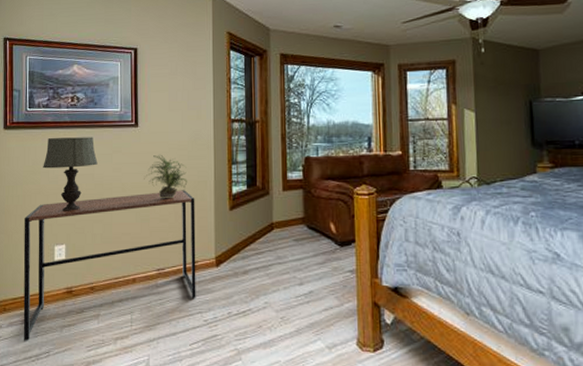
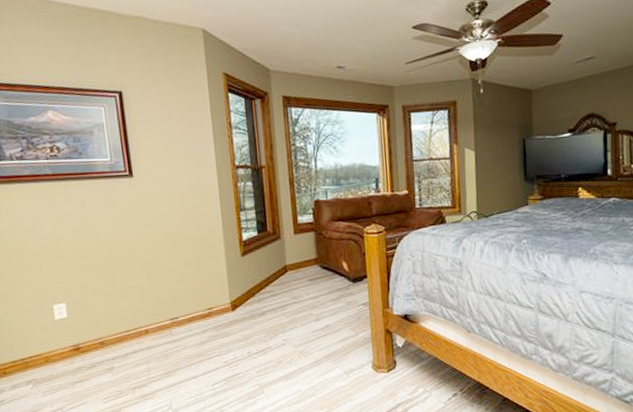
desk: present [23,190,196,341] -> none [12,239,214,401]
table lamp: present [43,137,98,211] -> none [26,189,91,269]
potted plant: present [144,154,188,199] -> none [146,204,195,250]

